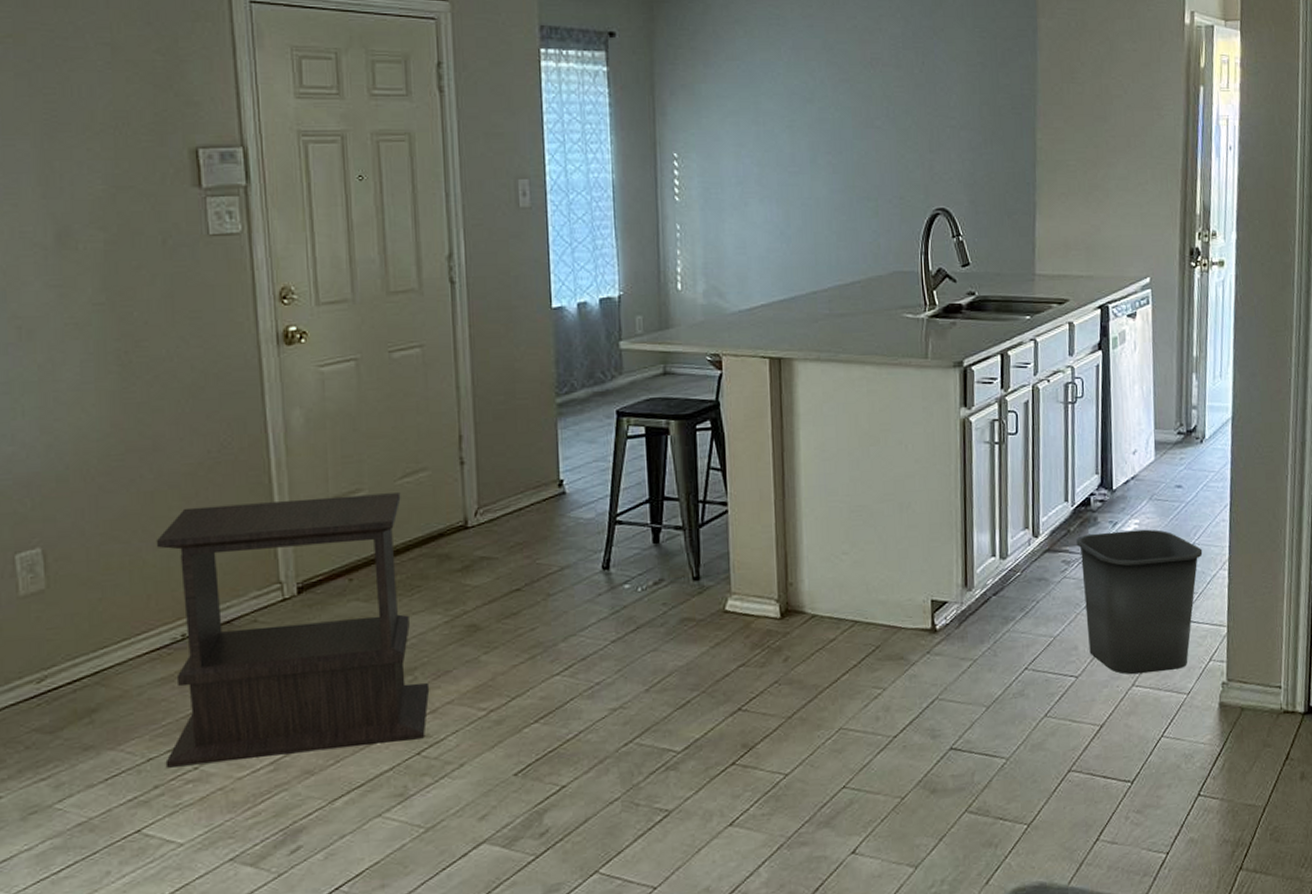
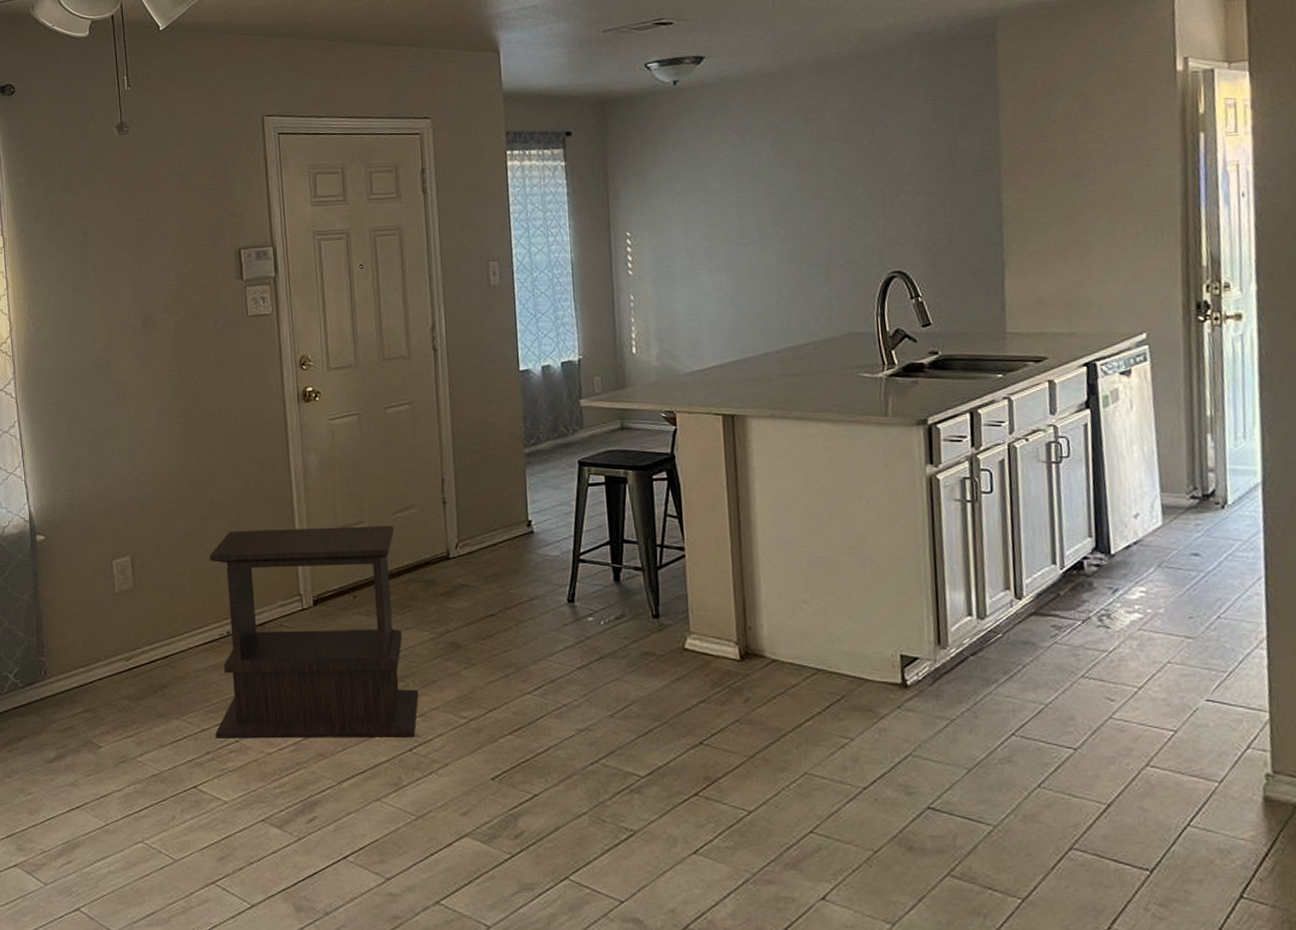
waste bin: present [1076,529,1203,674] -> none [1068,598,1232,753]

